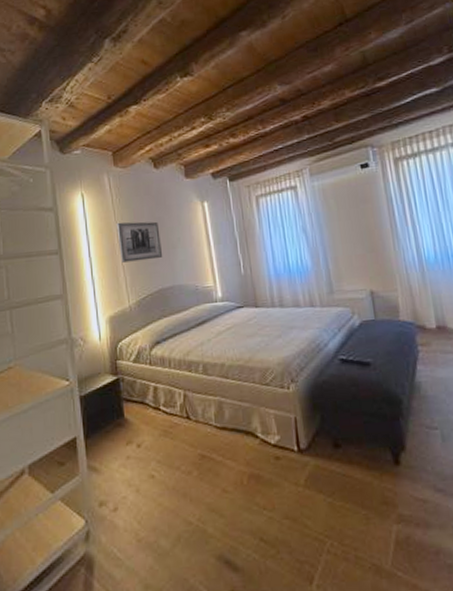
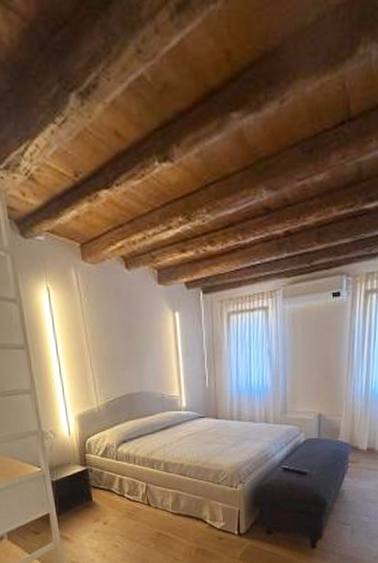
wall art: present [116,221,163,263] -> none [84,323,132,365]

